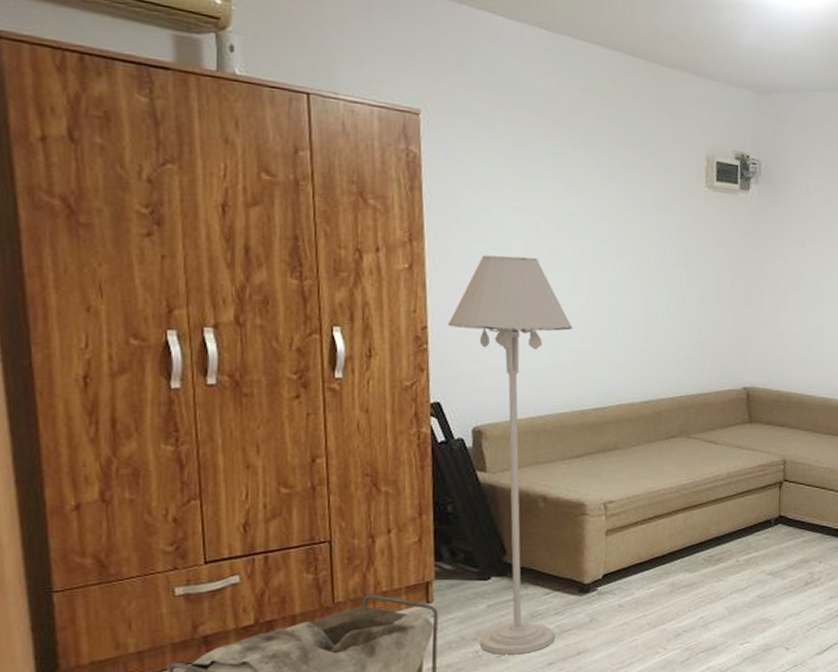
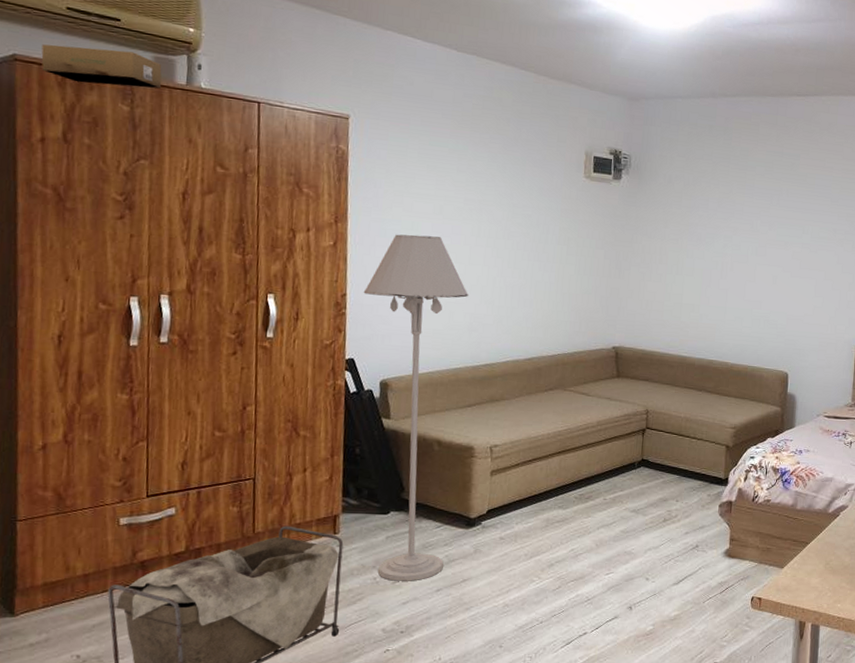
box: none [32,18,187,75] -> present [41,44,162,89]

